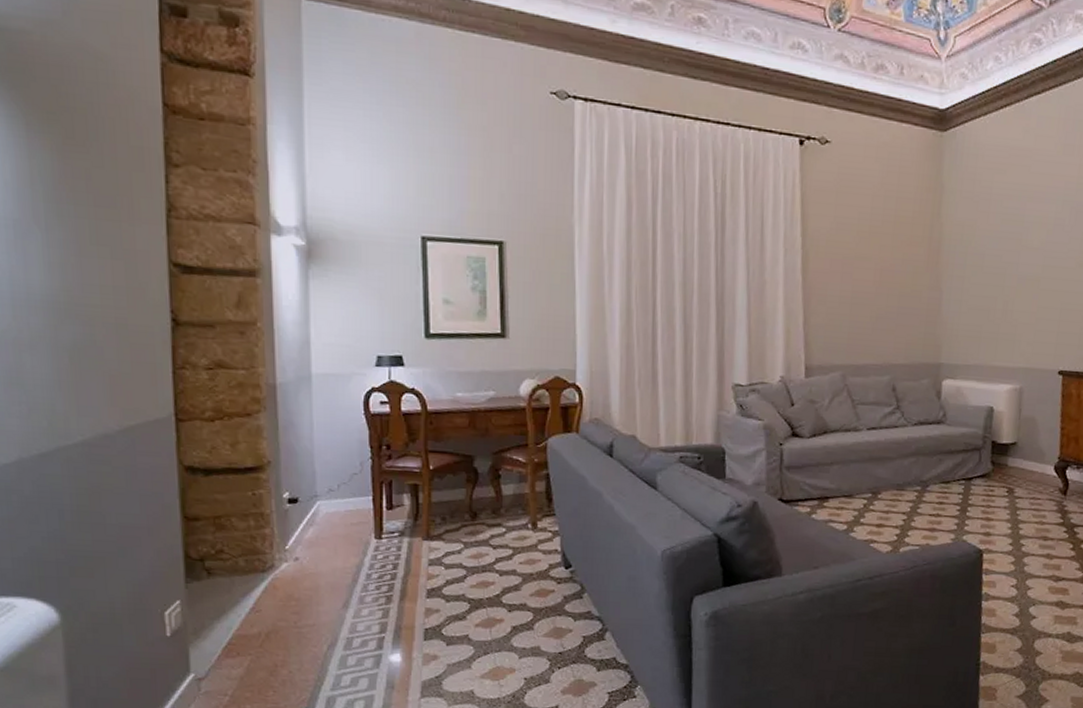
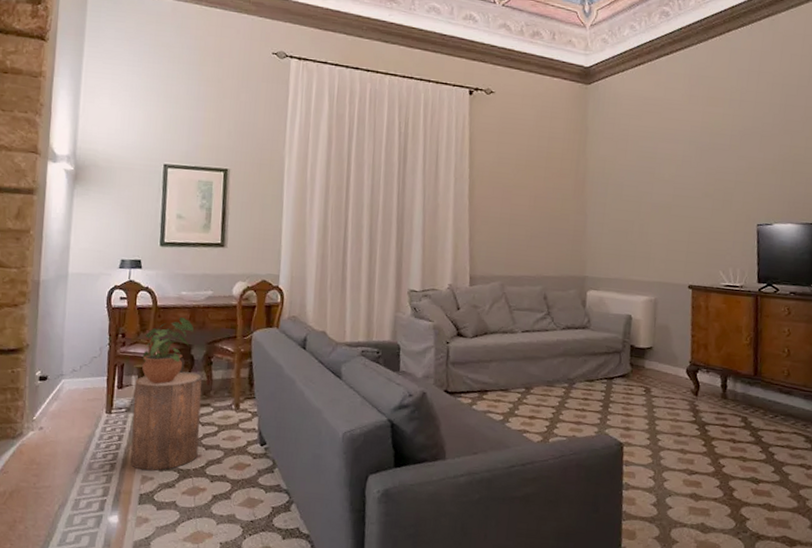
stool: none [408,487,491,603] -> present [130,371,202,471]
potted plant: none [414,422,475,503] -> present [142,316,194,384]

